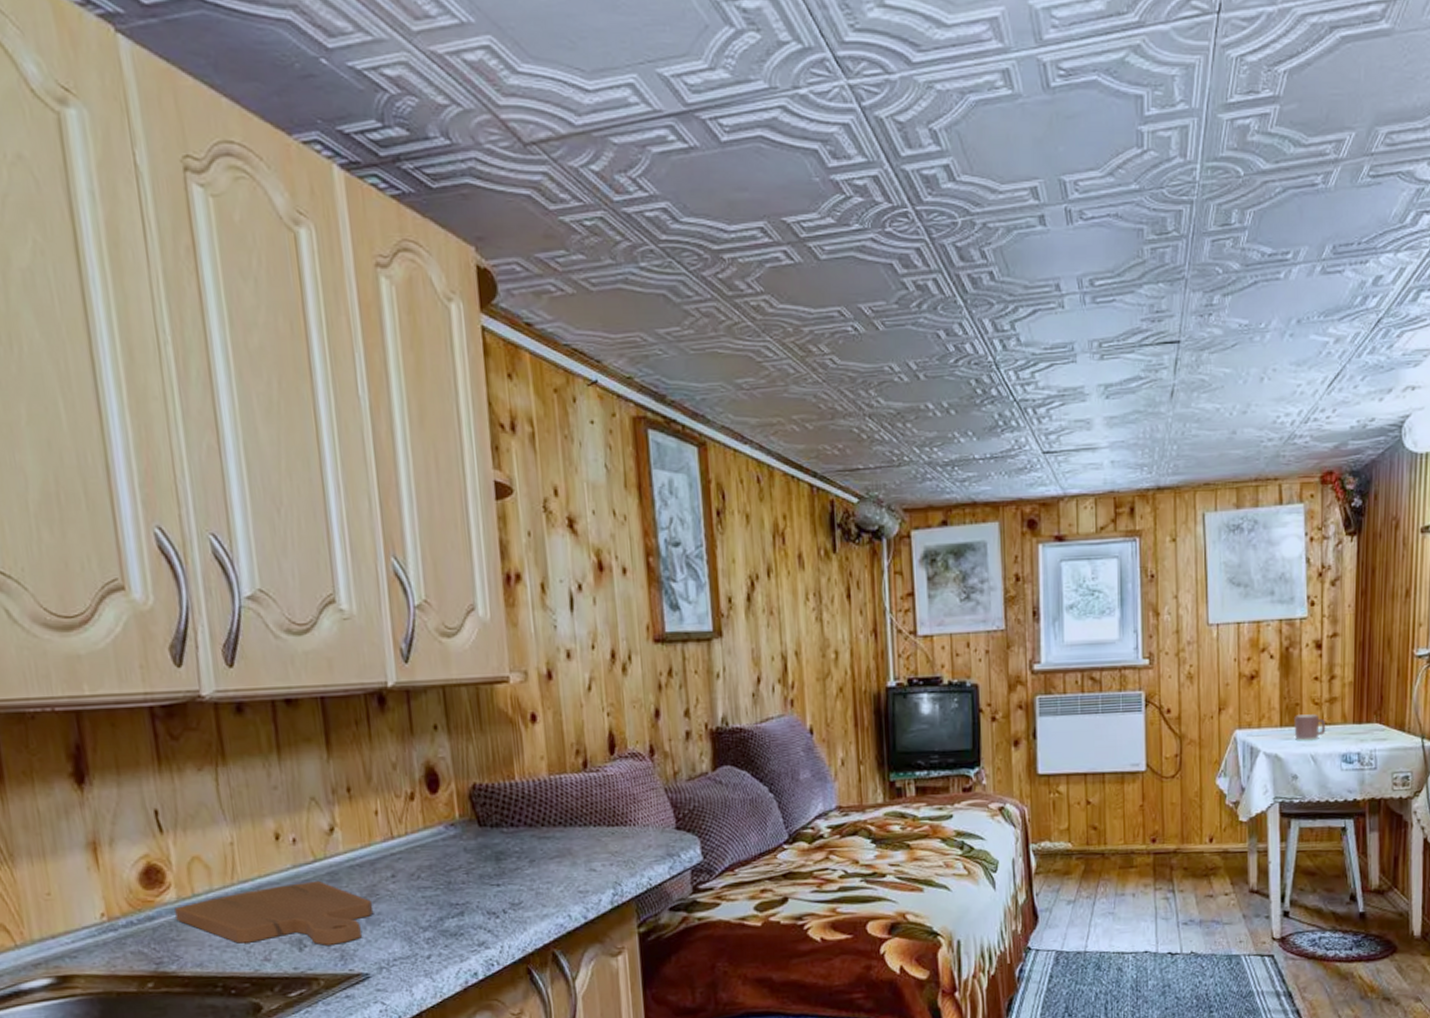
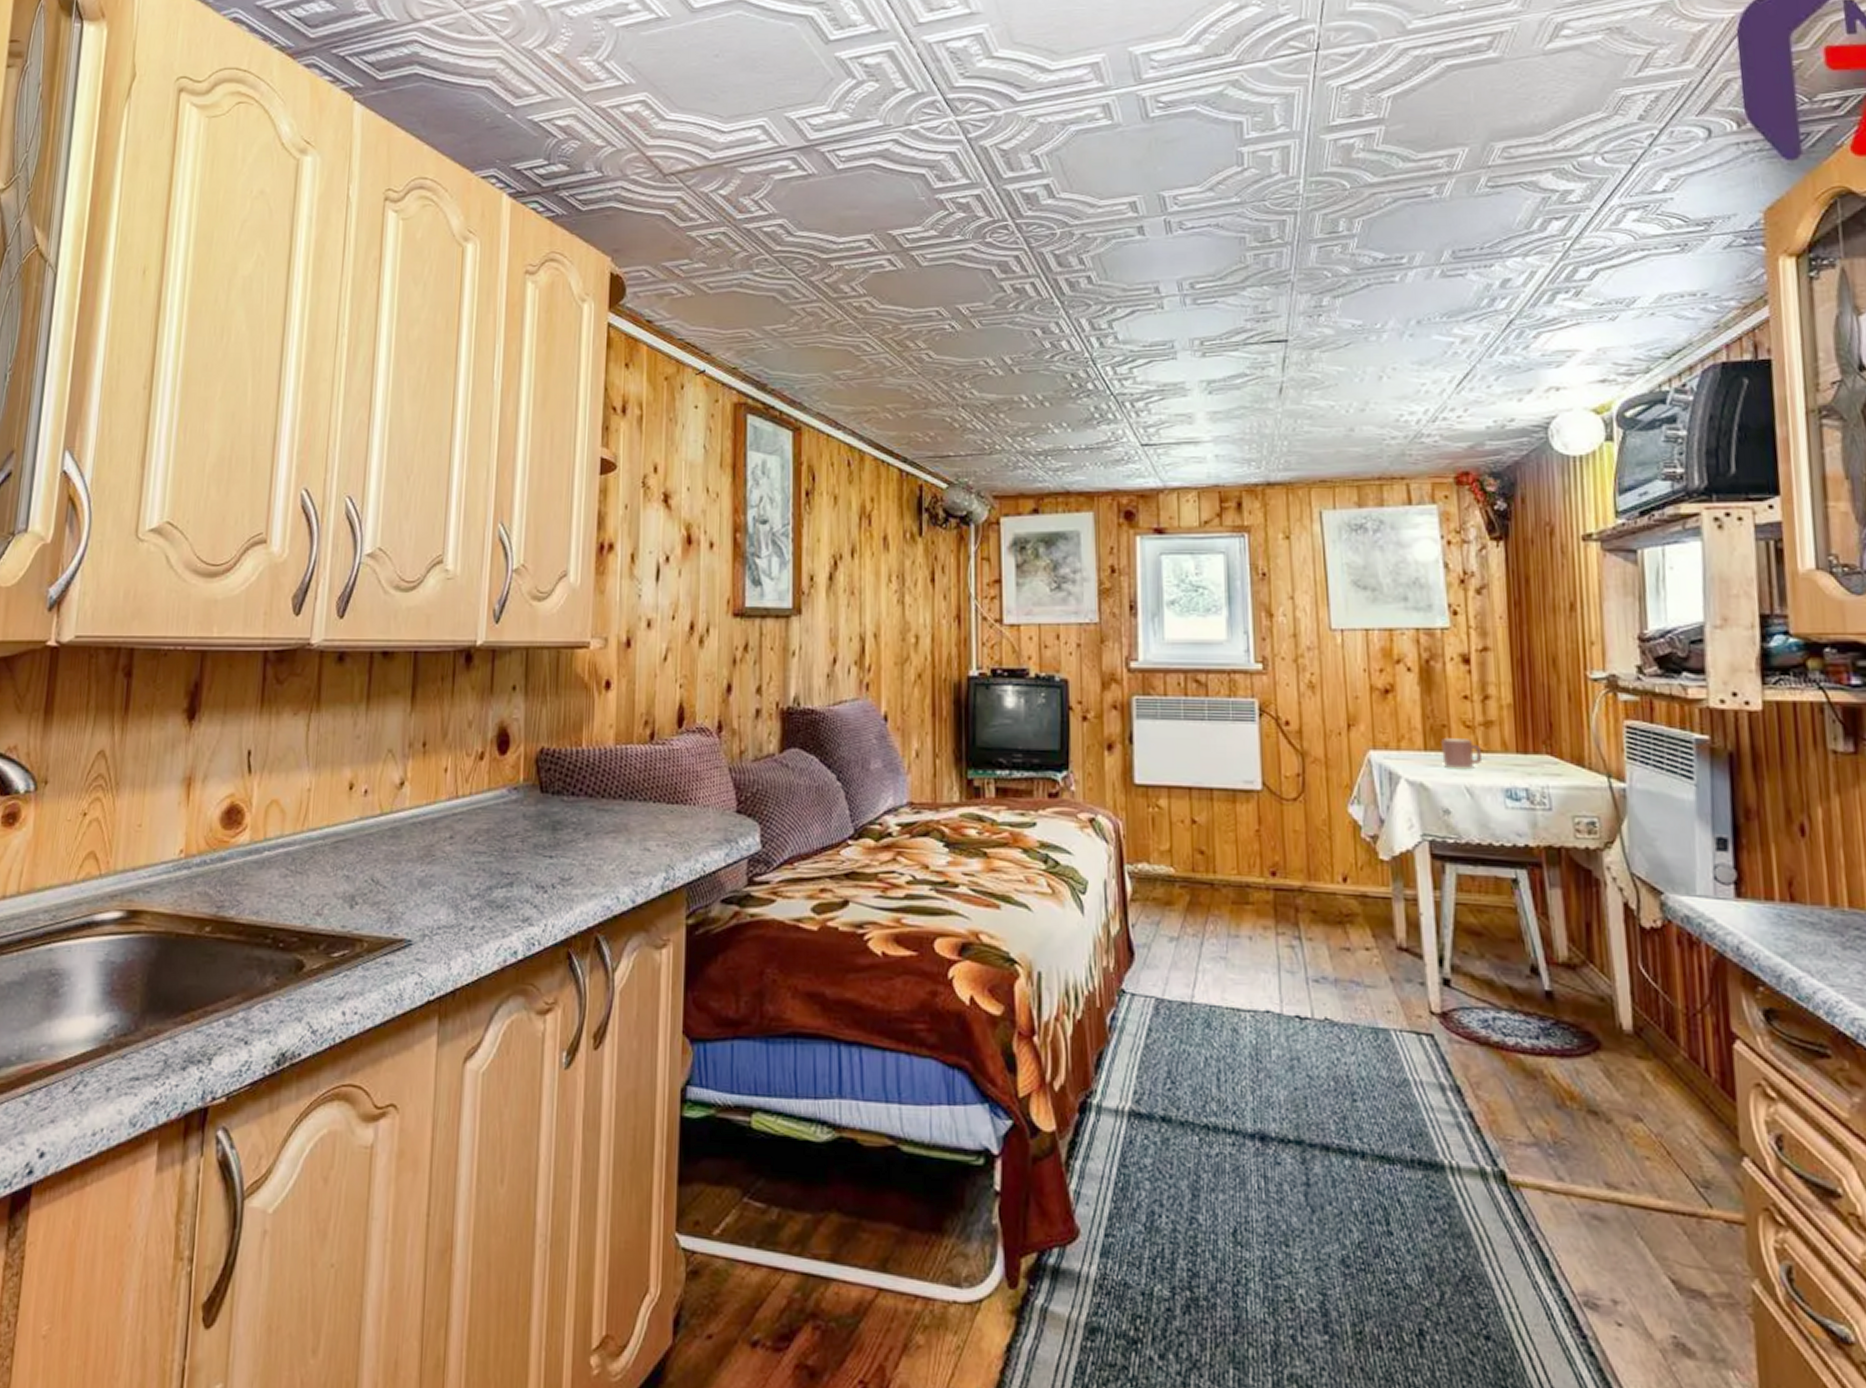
cutting board: present [174,880,374,945] -> none [245,835,428,905]

